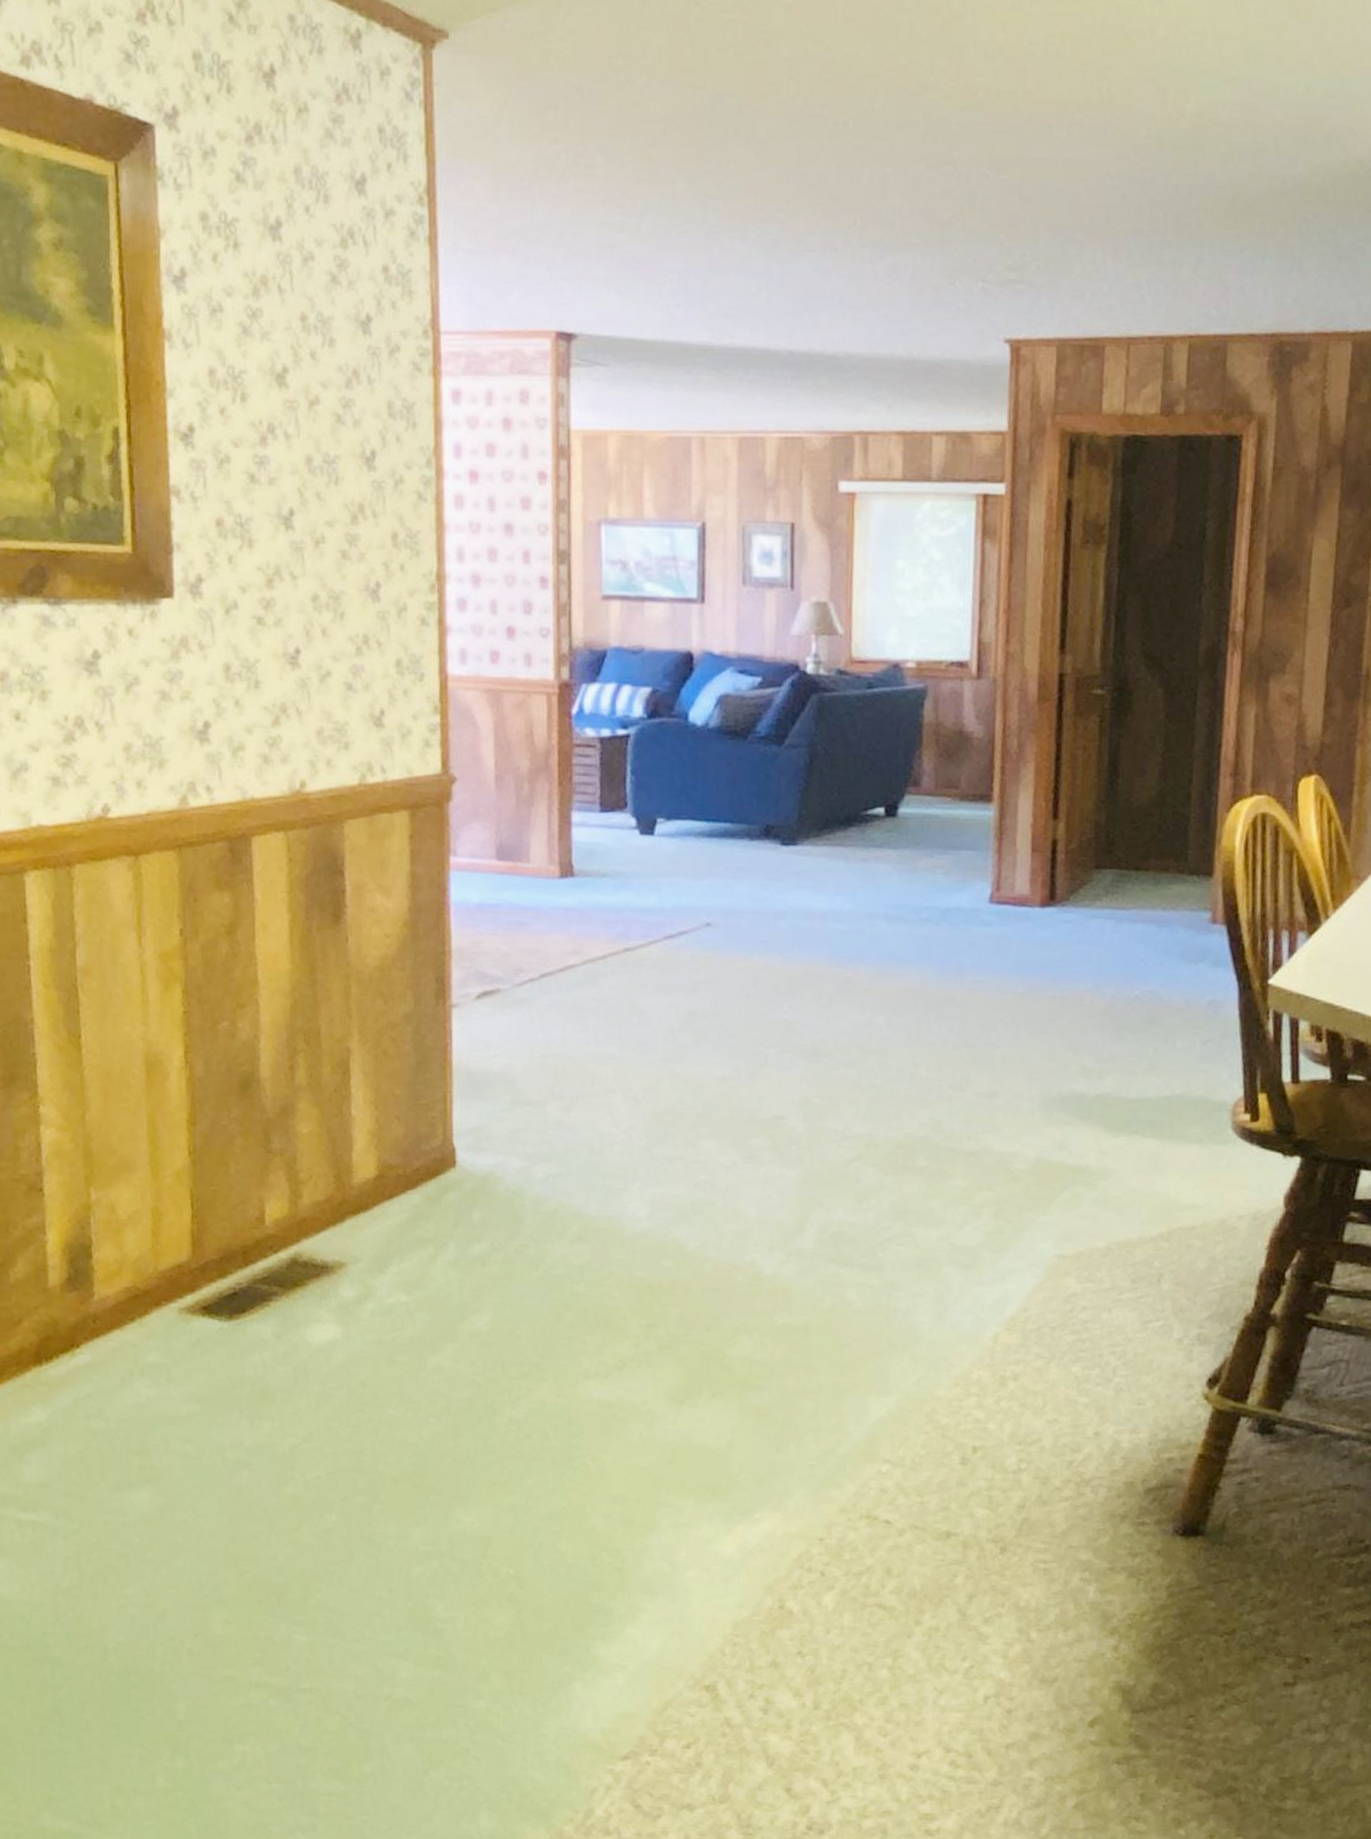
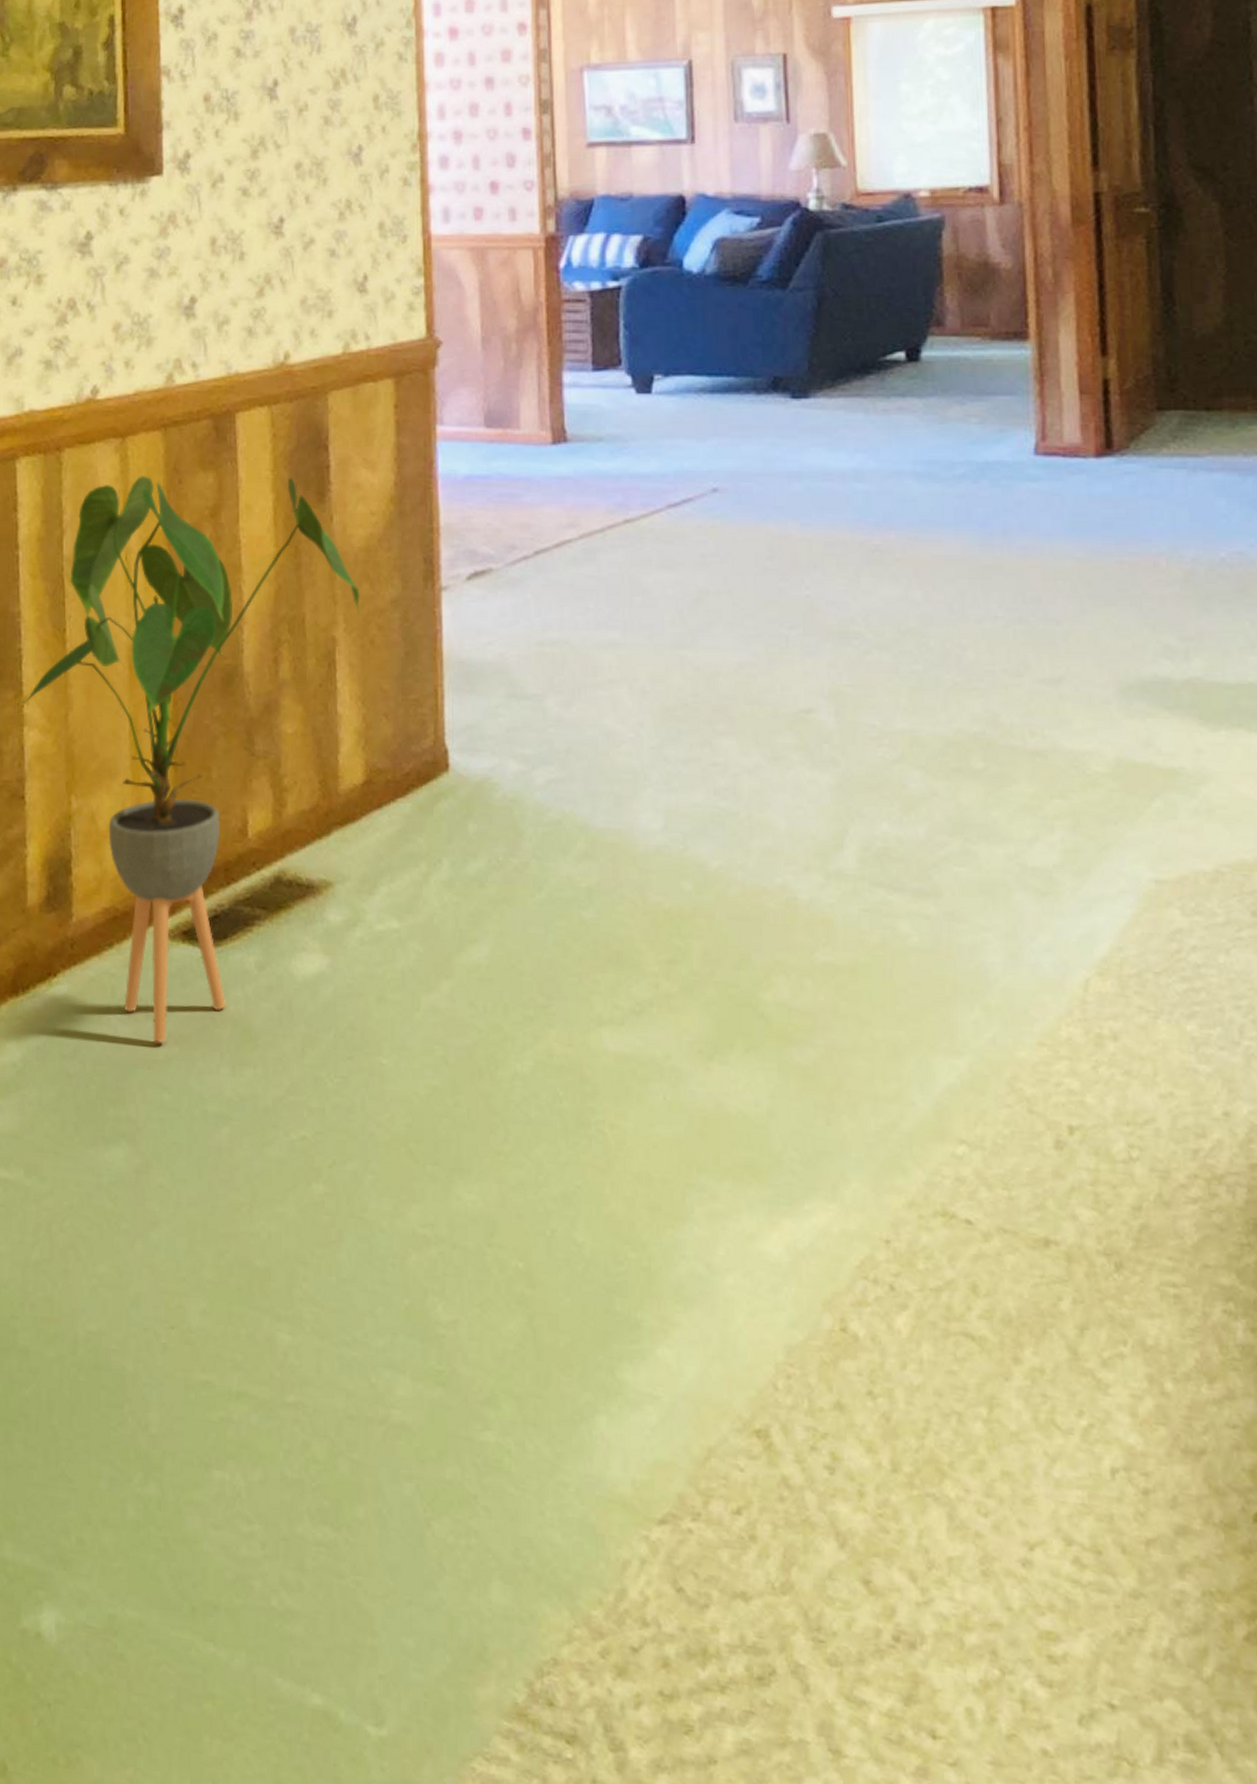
house plant: none [36,892,374,1403] -> present [21,474,360,1044]

